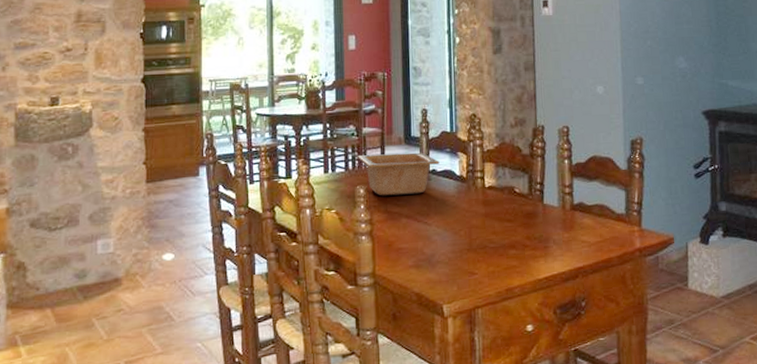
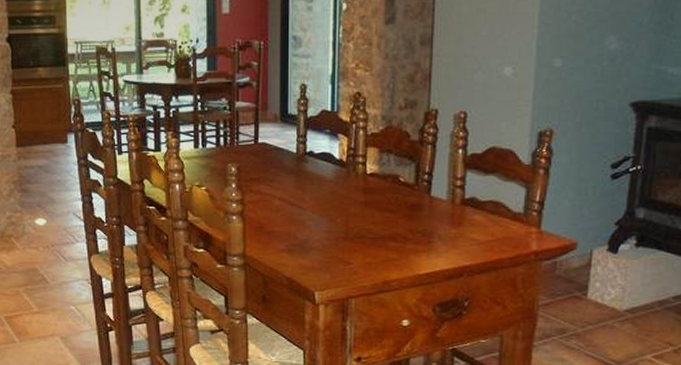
serving bowl: present [358,152,439,196] -> none [230,131,318,176]

